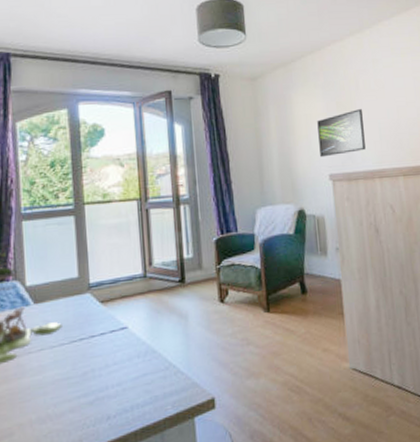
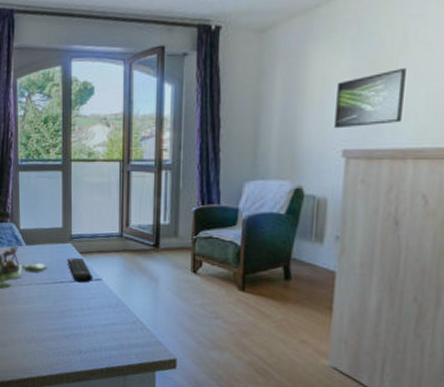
remote control: none [86,308,118,336] -> present [67,258,93,283]

